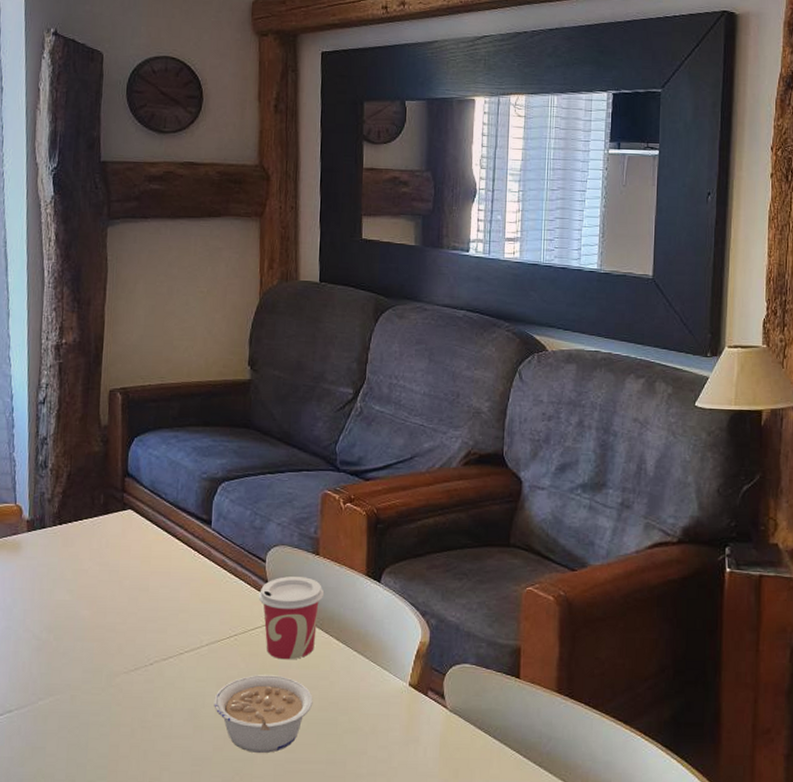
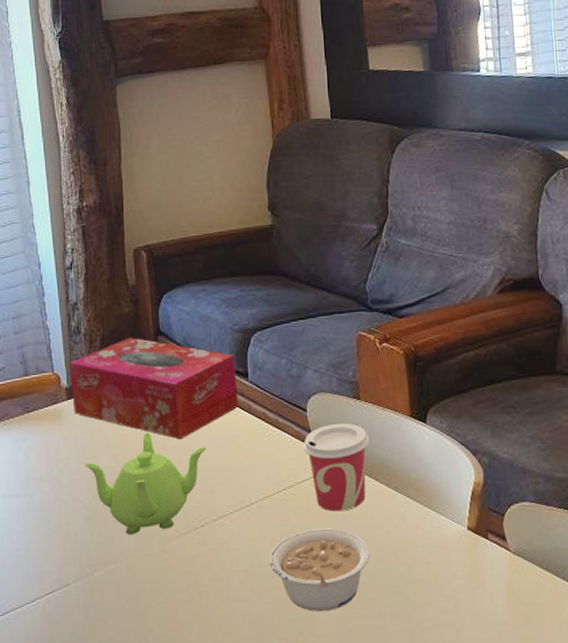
tissue box: none [32,476,200,580] -> present [70,337,238,440]
teapot: none [39,569,163,667] -> present [84,432,207,534]

